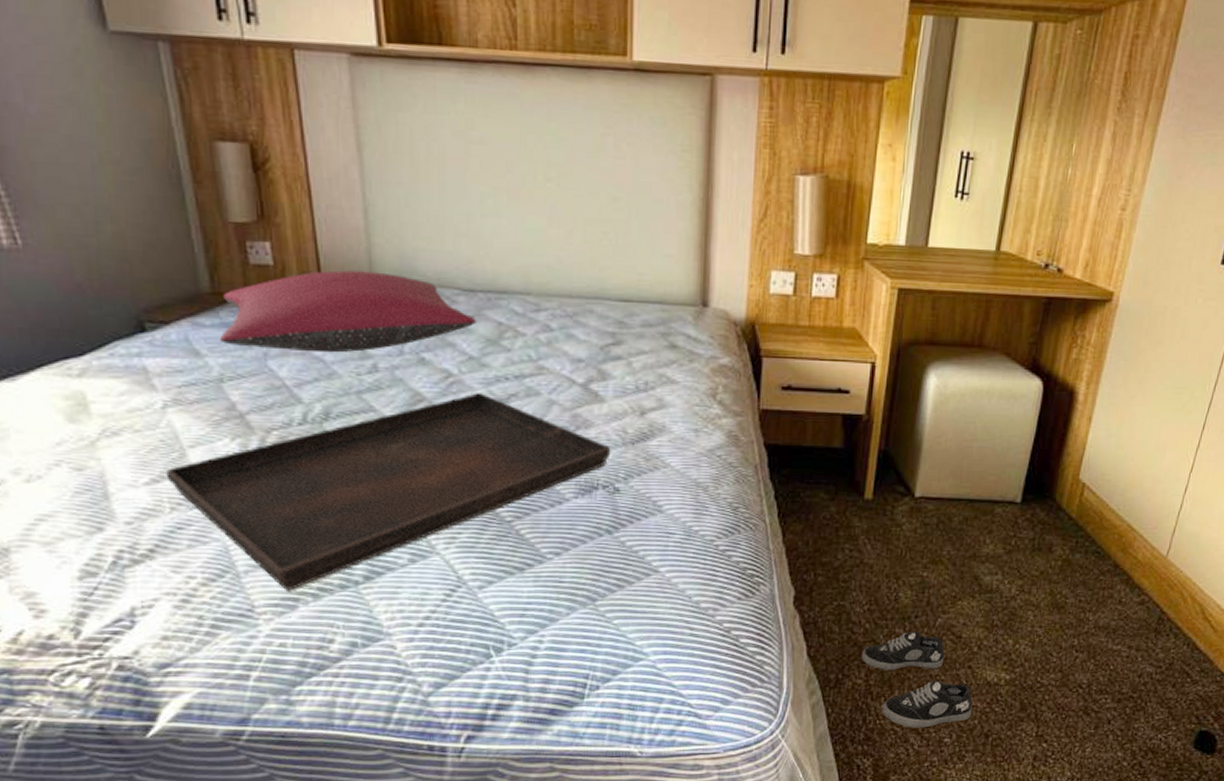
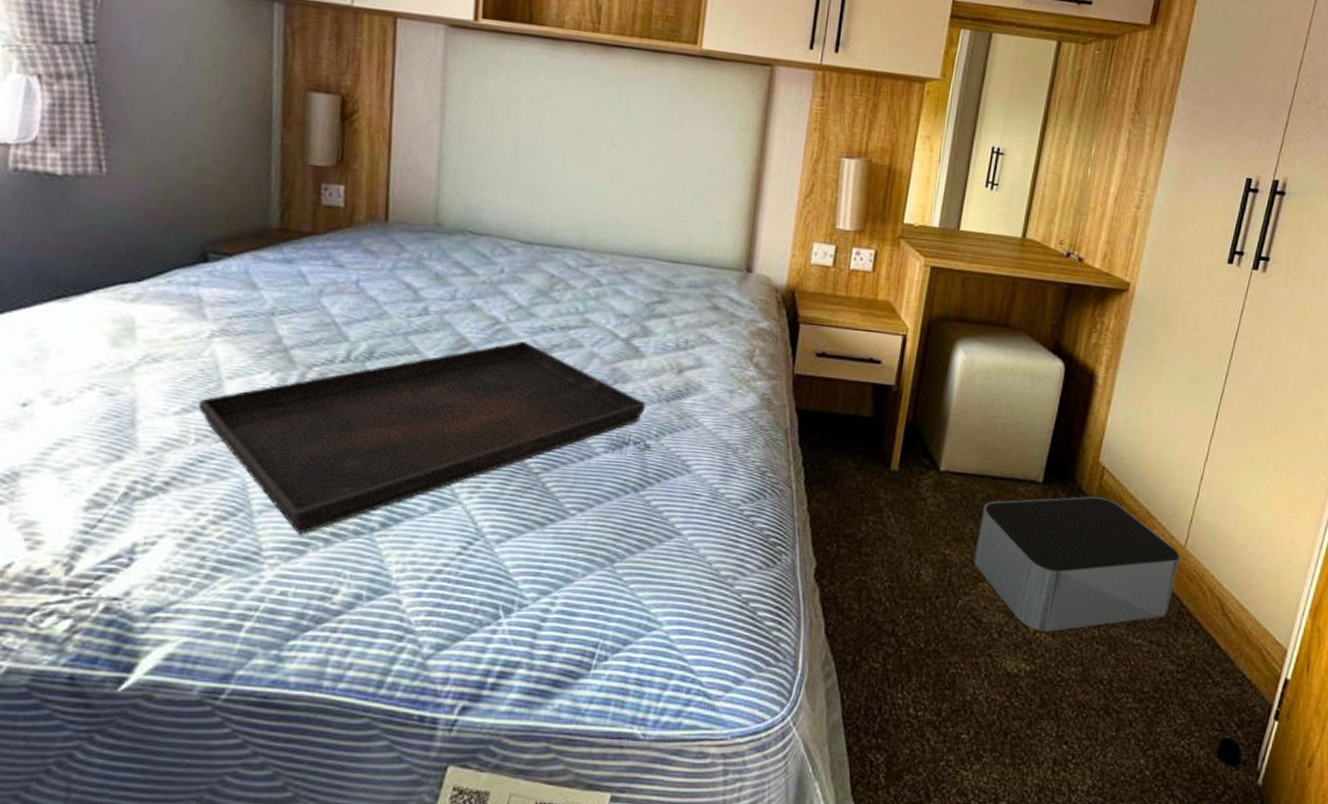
pillow: present [219,270,476,353] -> none [278,215,530,294]
shoe: present [861,630,973,728] -> none [879,612,992,722]
storage bin: none [952,514,1162,643] -> present [974,496,1180,632]

